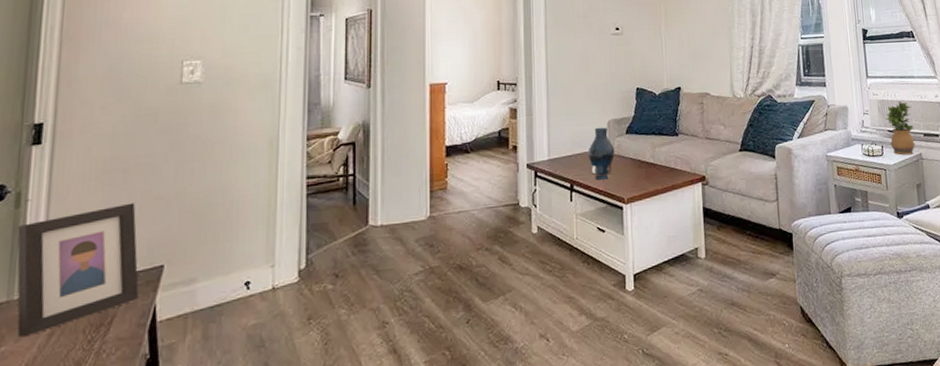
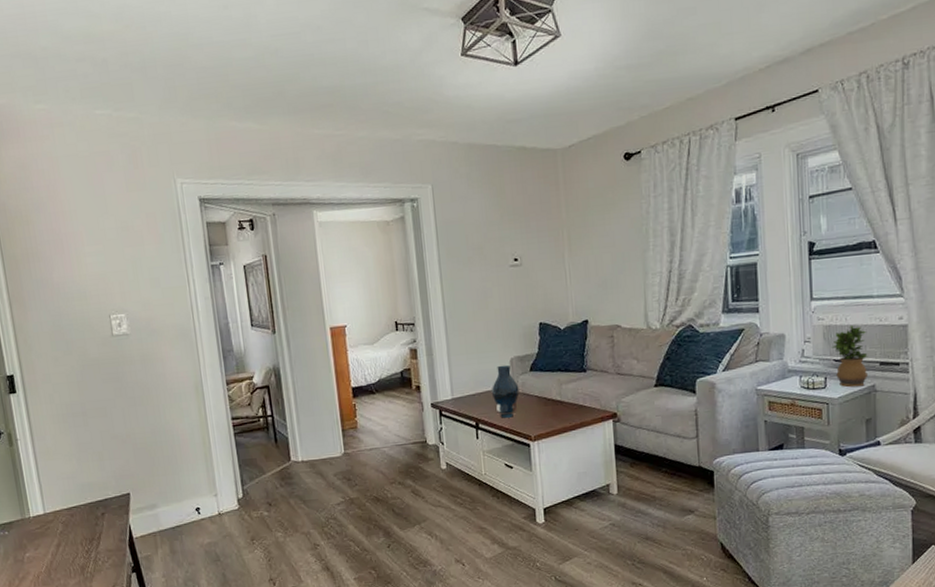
picture frame: present [17,202,139,338] -> none [15,441,116,547]

